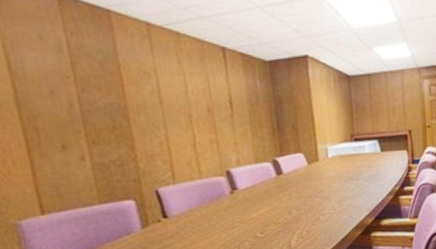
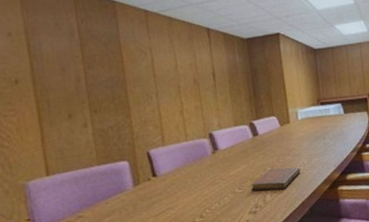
notebook: none [274,210,330,235] -> present [251,167,301,191]

